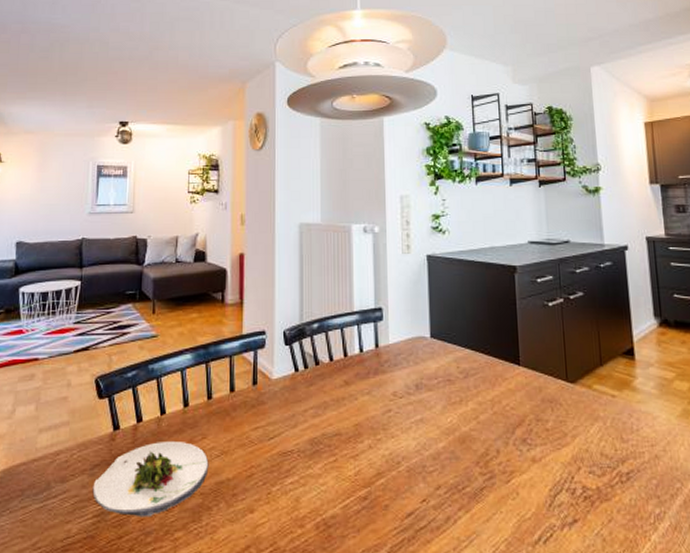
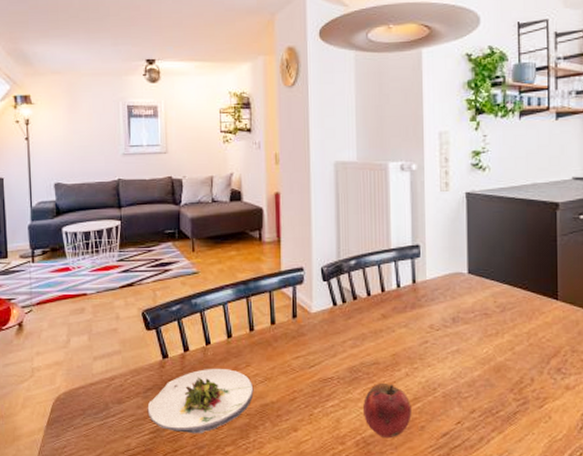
fruit: none [325,456,375,520] -> present [363,382,411,439]

